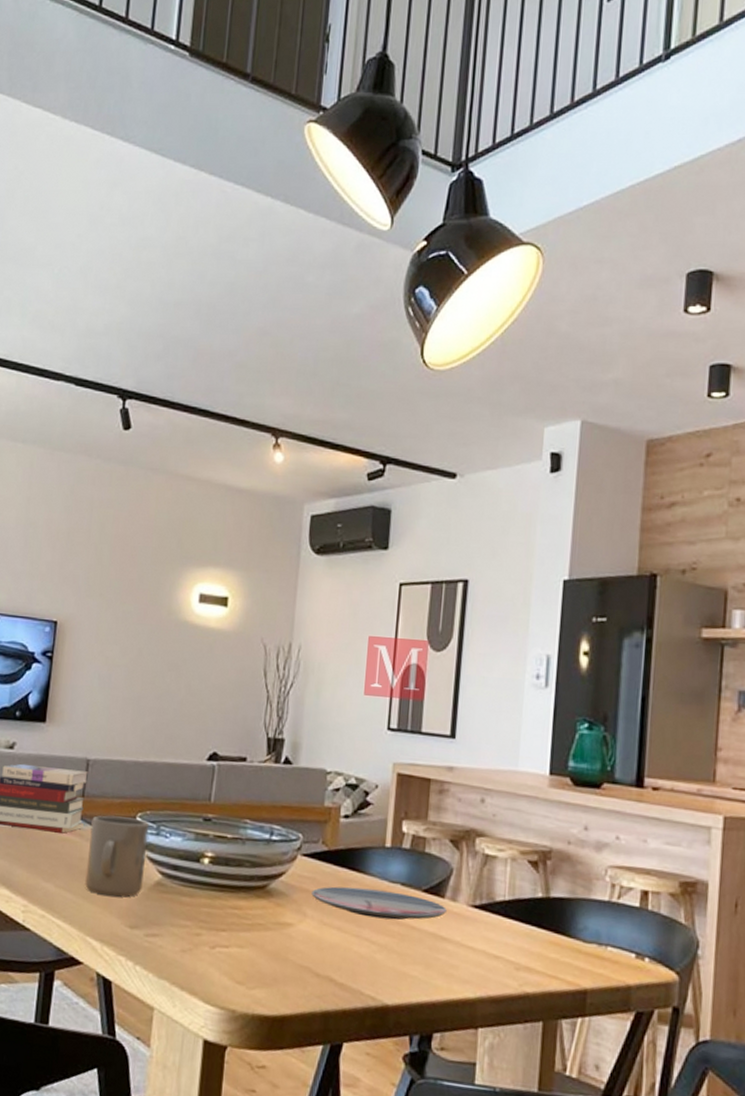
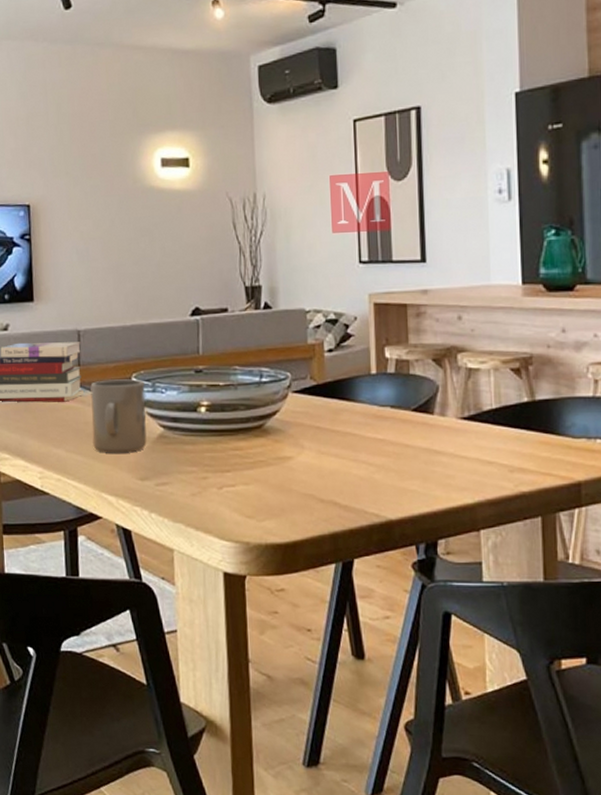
plate: present [311,886,447,920] -> none [306,415,437,441]

